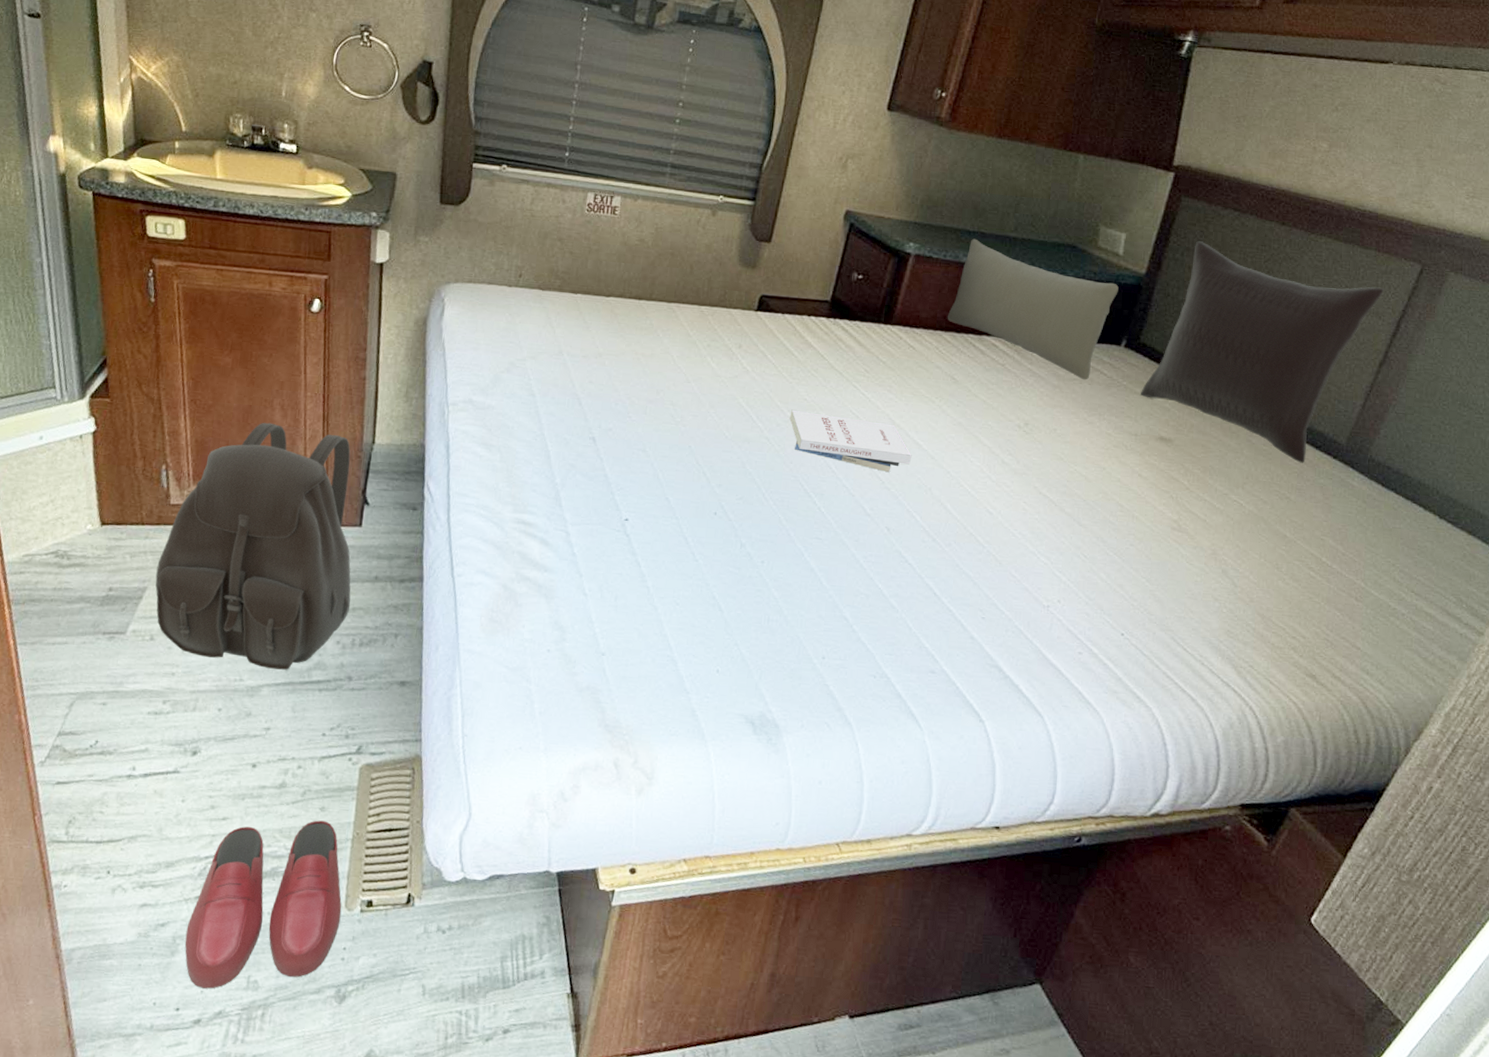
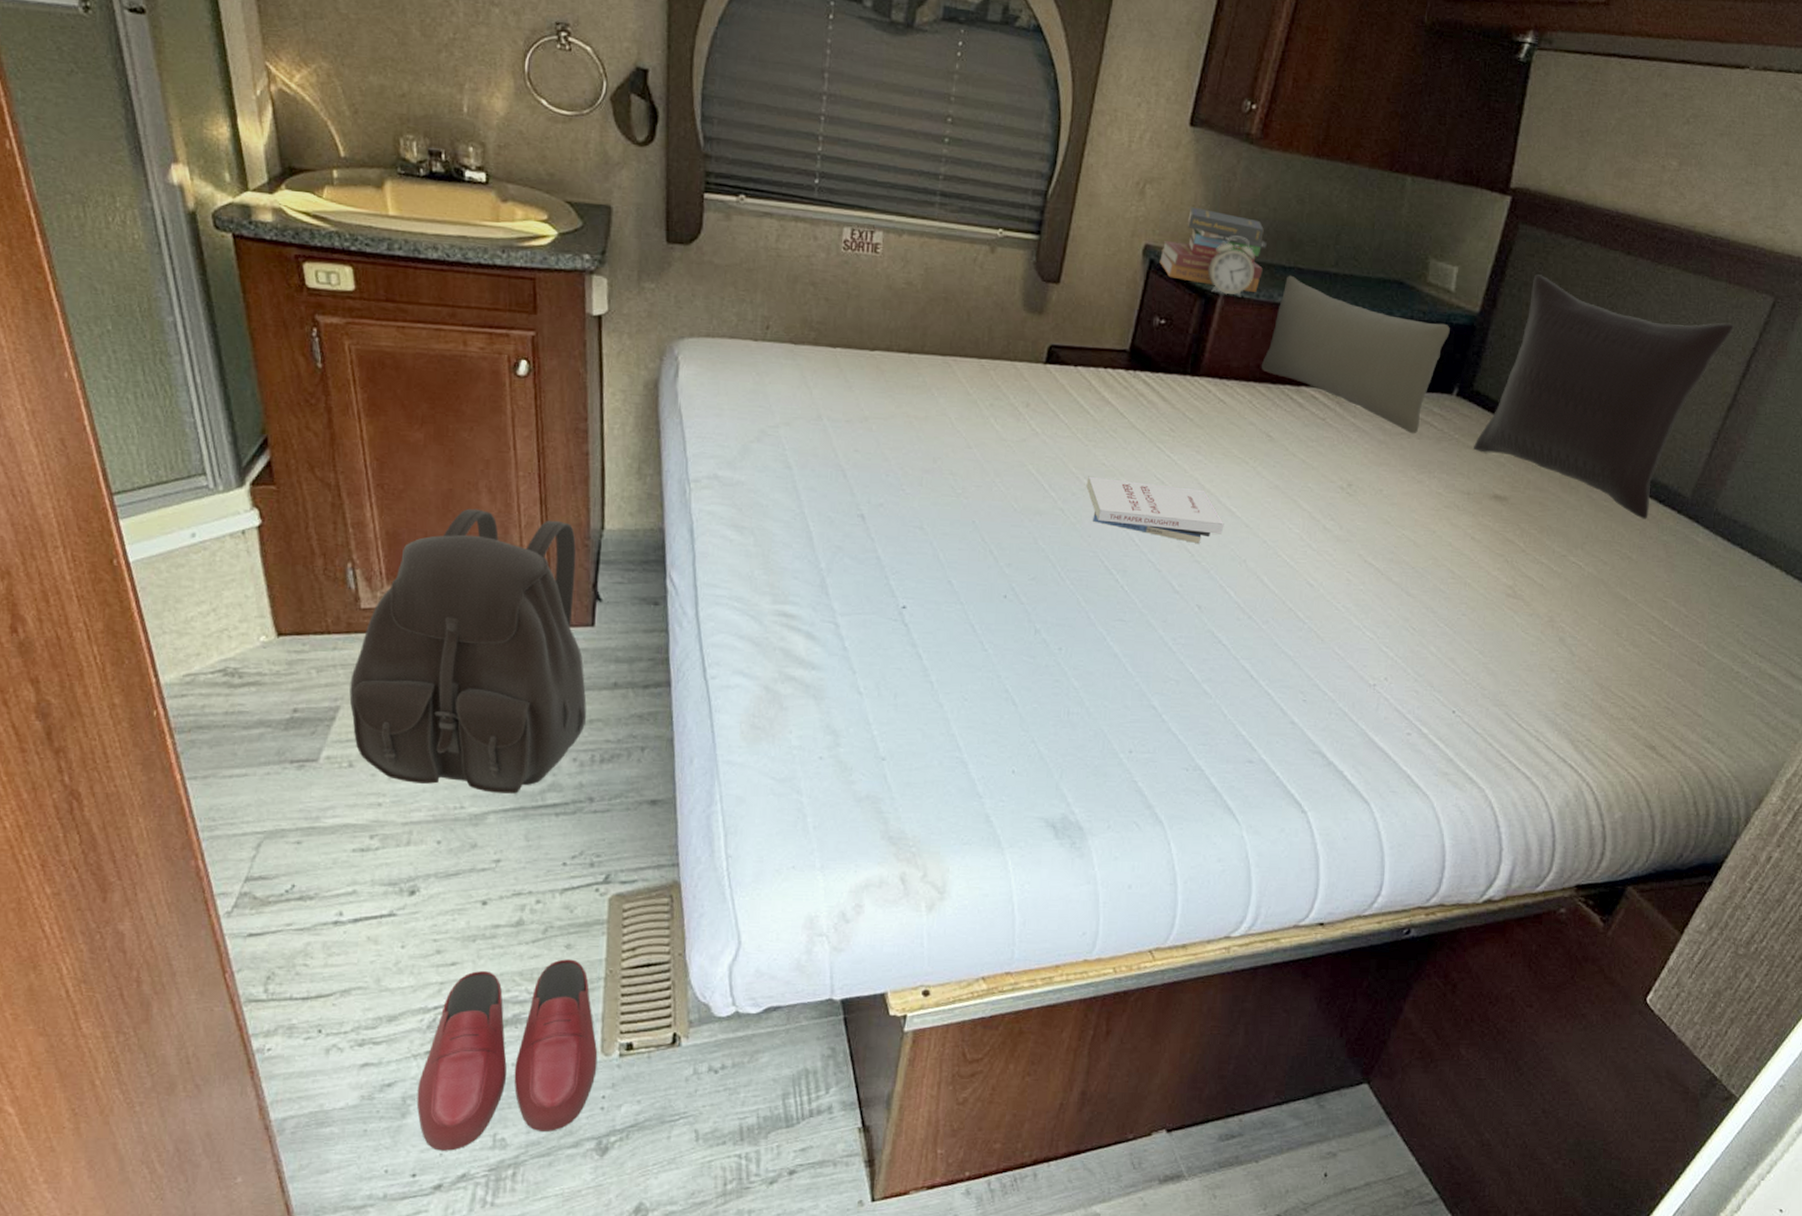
books: none [857,179,954,253] -> present [1158,207,1267,292]
alarm clock: none [901,204,943,257] -> present [1208,235,1255,297]

